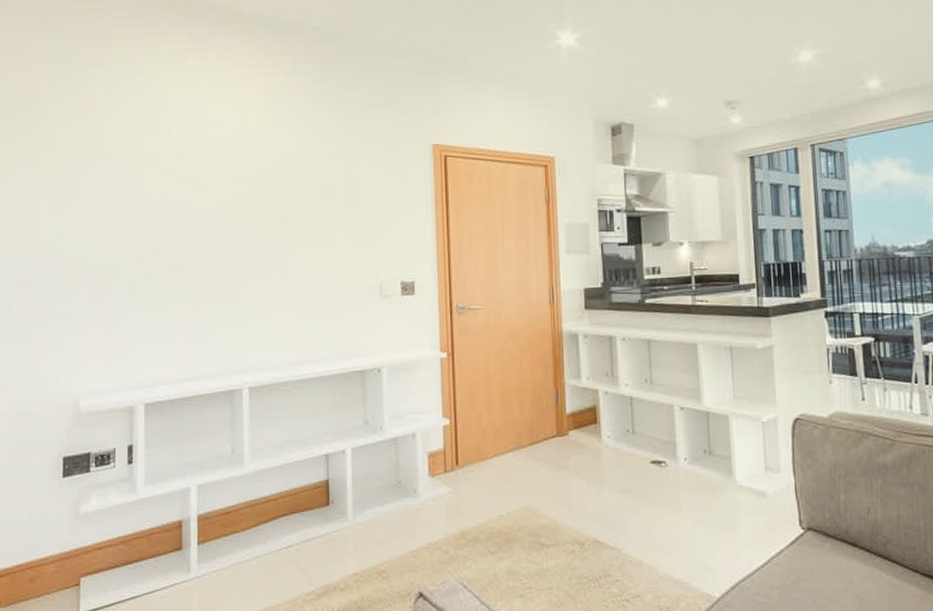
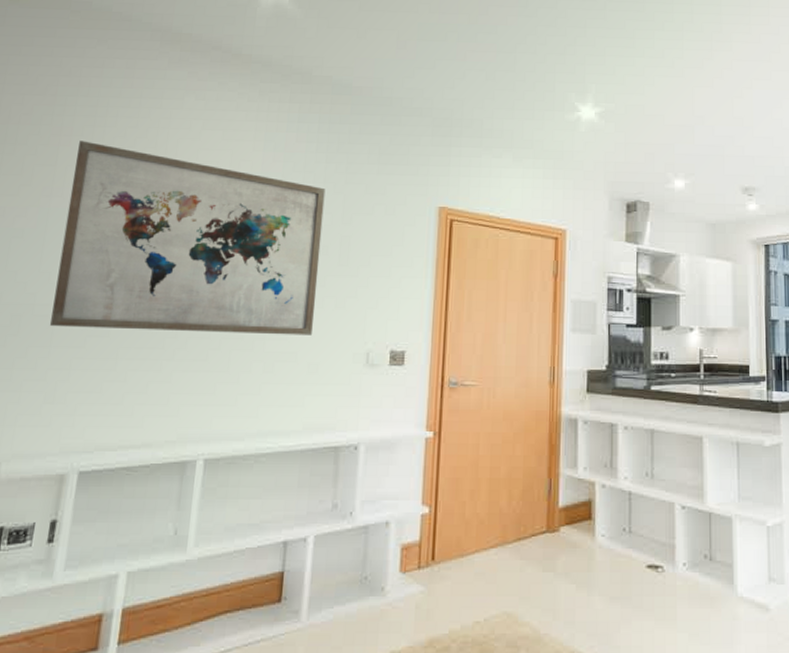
wall art: none [100,108,329,280] -> present [50,141,326,335]

